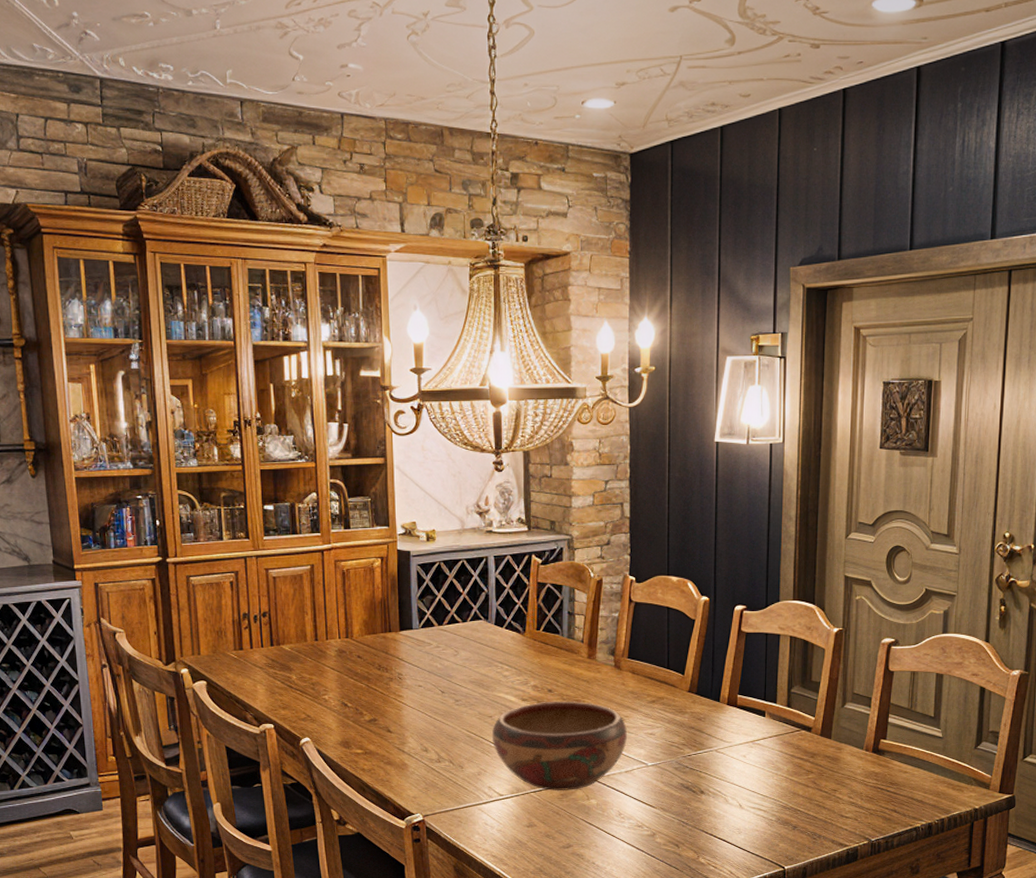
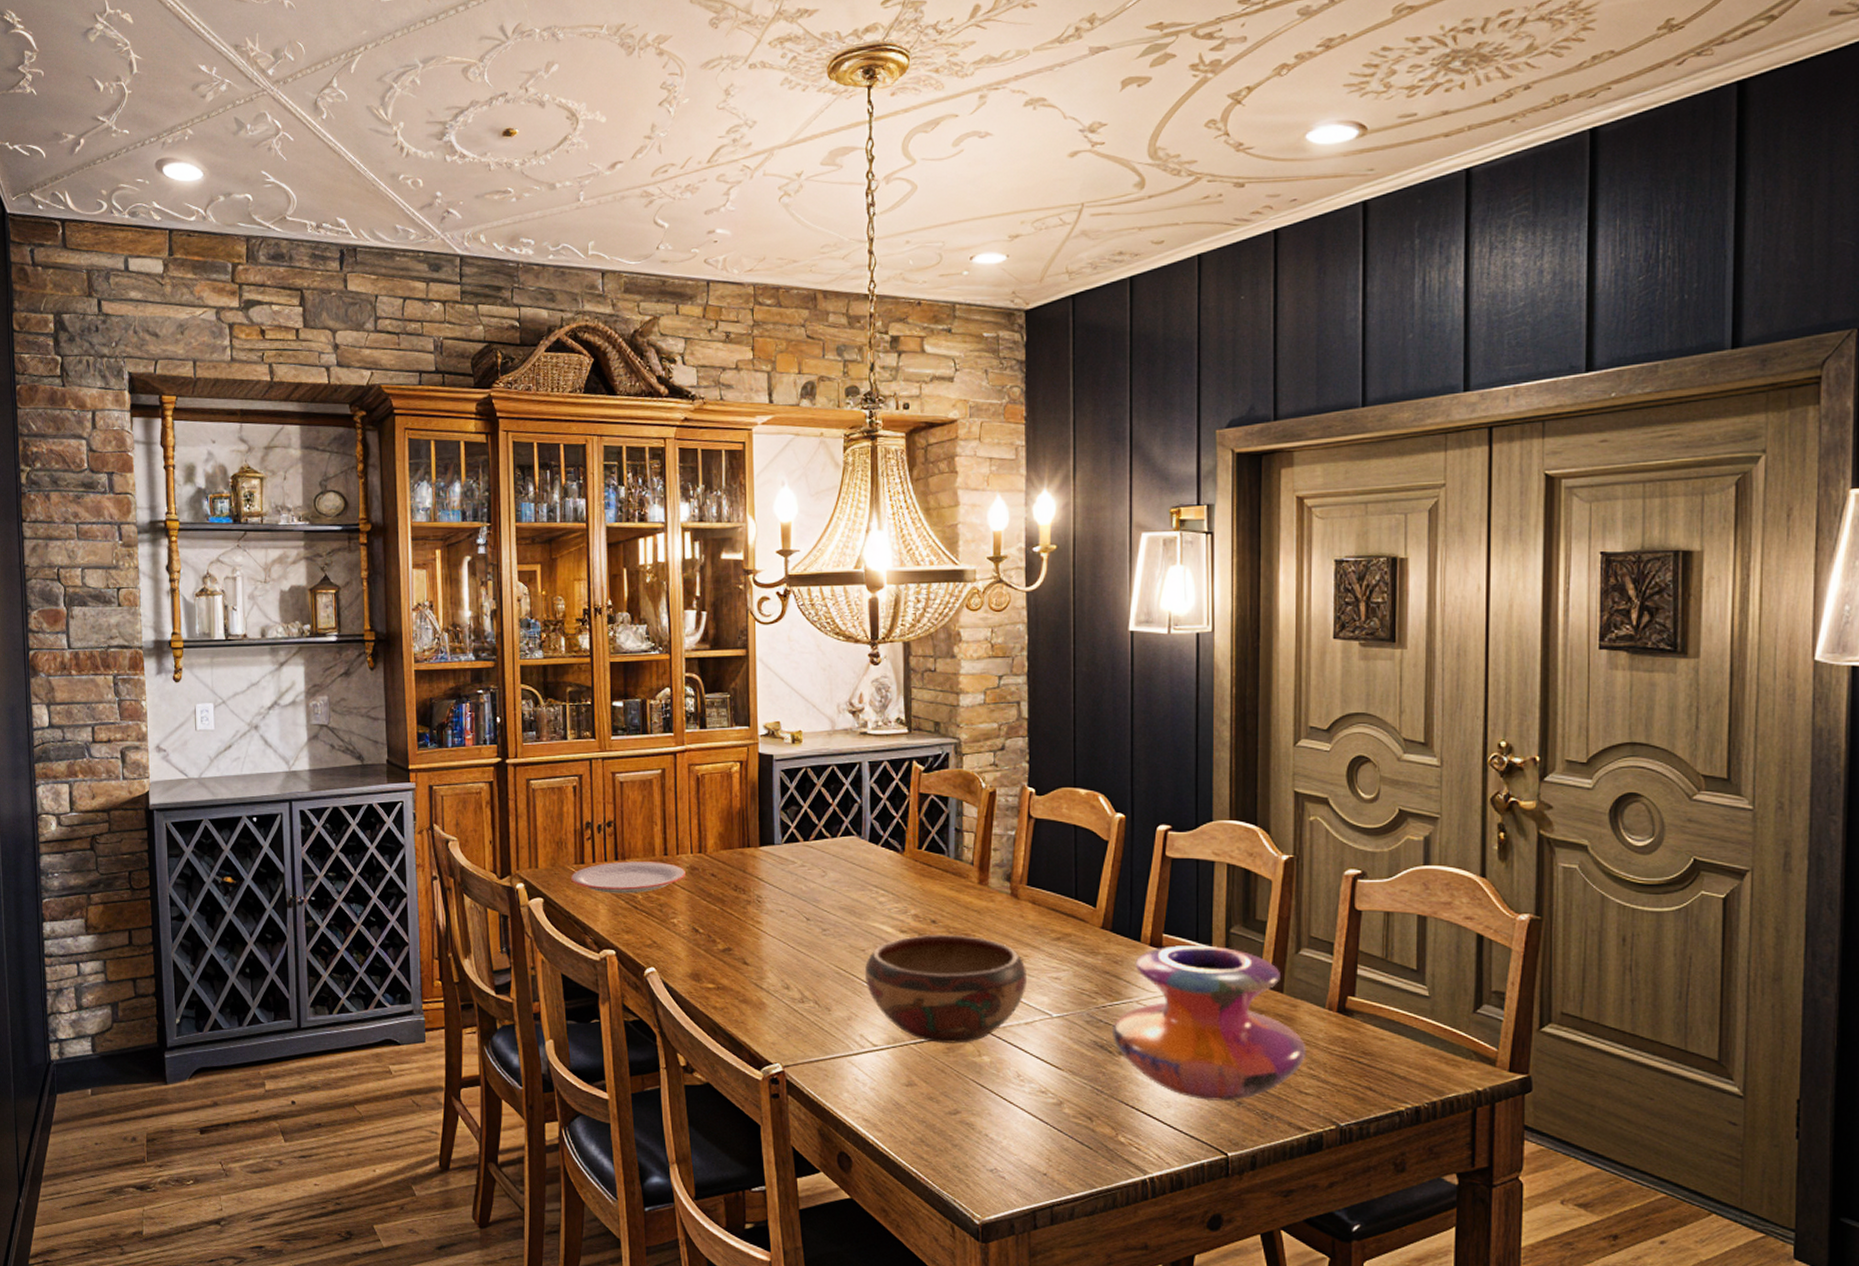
plate: none [231,646,334,675] -> present [571,861,685,894]
decorative vase: none [695,703,848,826] -> present [1111,944,1306,1101]

